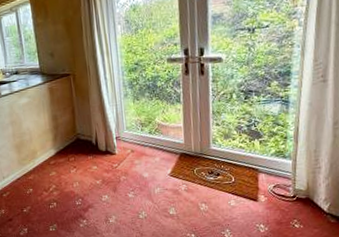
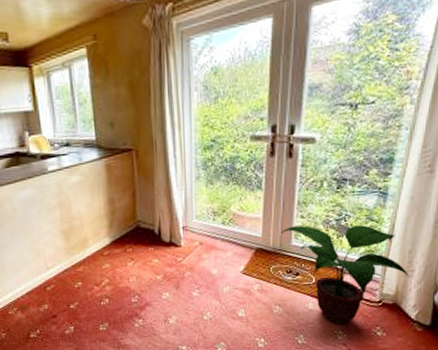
potted plant: none [200,129,318,219] -> present [281,225,410,325]

